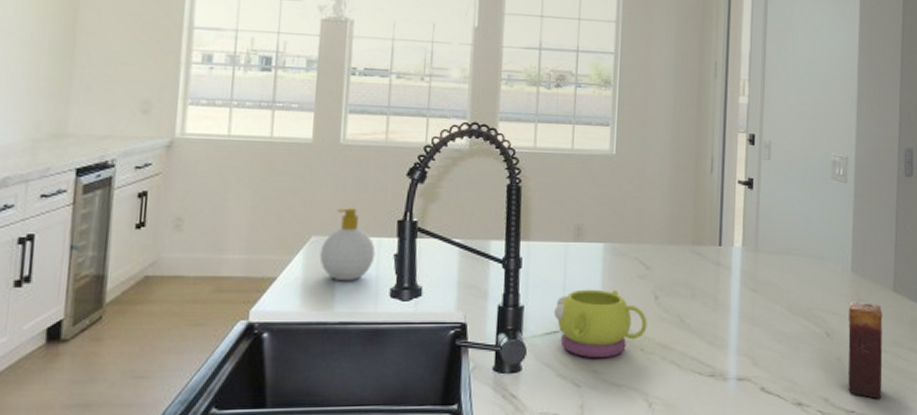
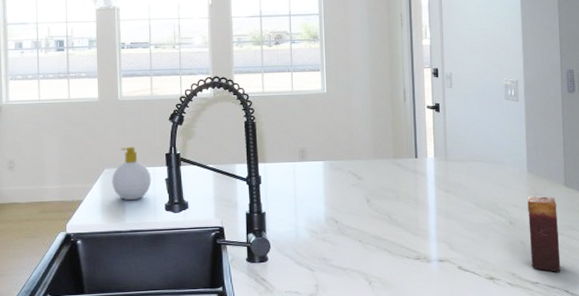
mug: present [554,289,648,359] -> none [289,196,363,250]

